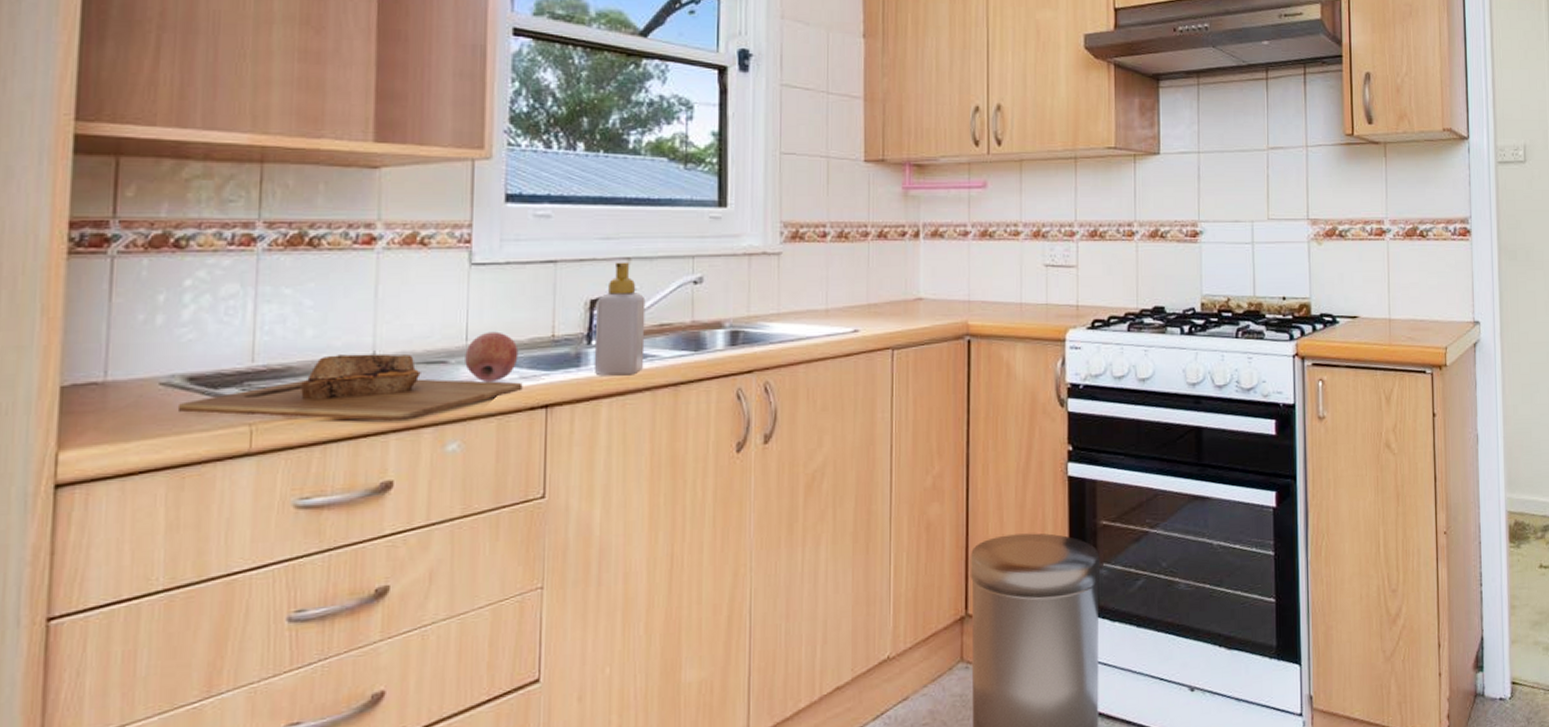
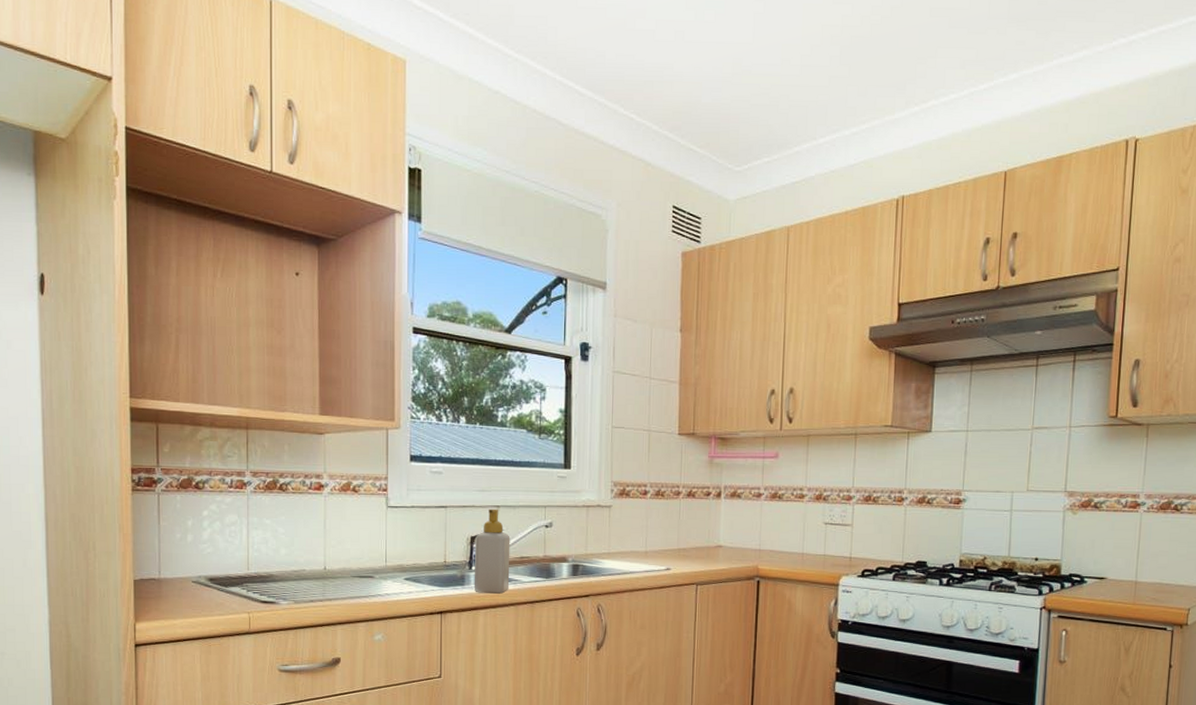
cutting board: present [177,353,523,422] -> none [204,568,425,617]
fruit: present [465,331,519,383] -> none [385,556,421,594]

